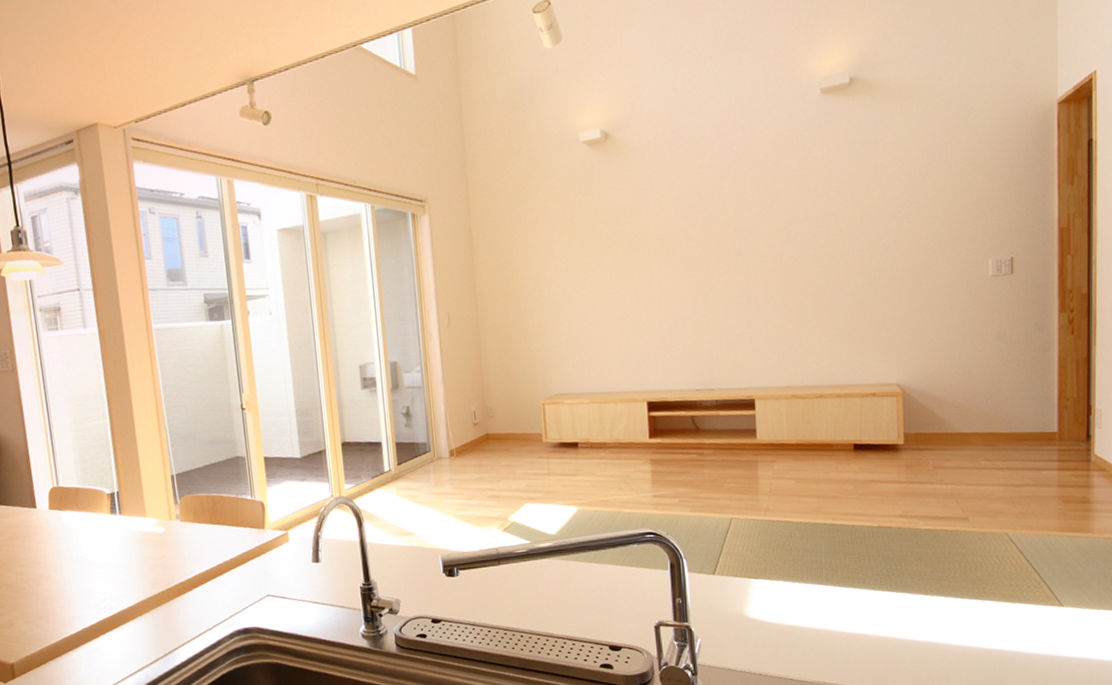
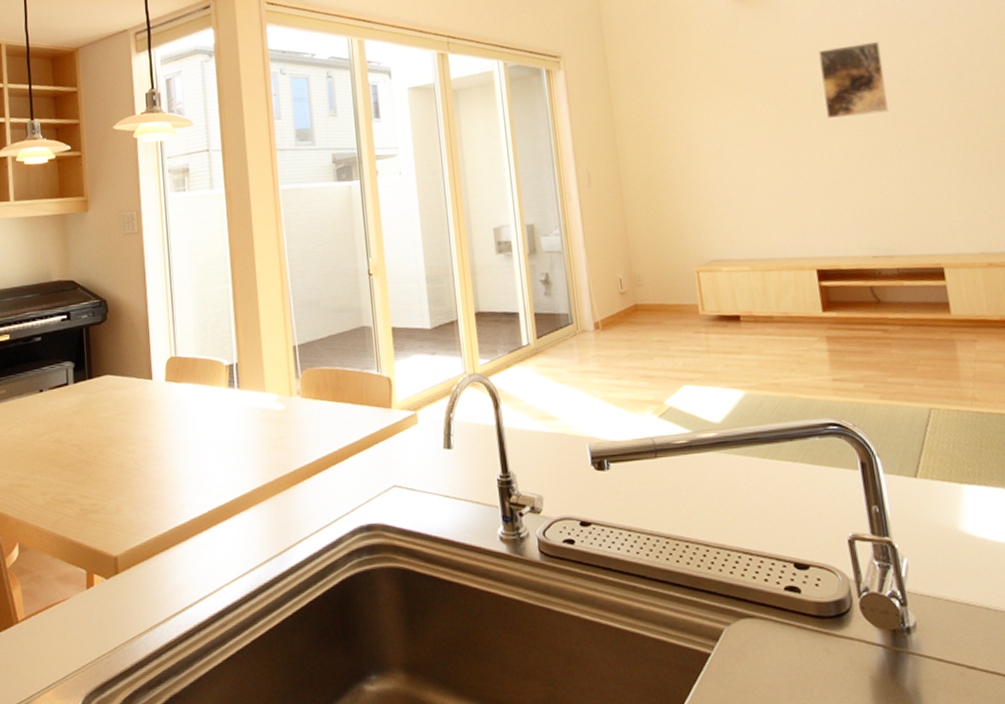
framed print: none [665,191,723,264] -> present [818,41,888,118]

